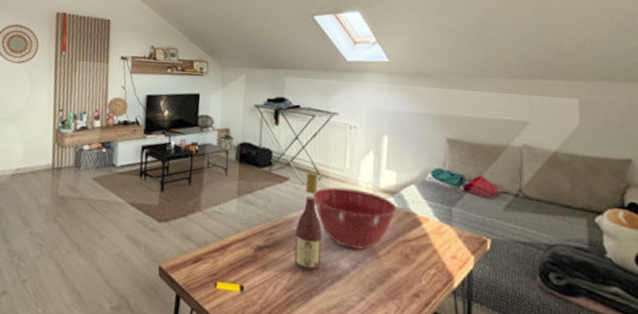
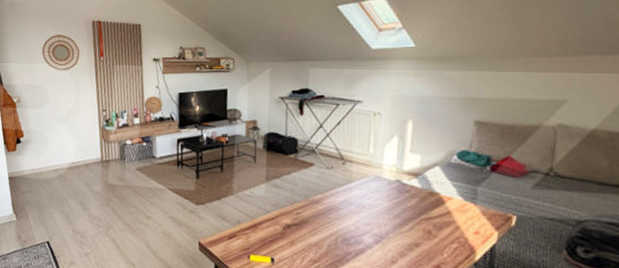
wine bottle: present [294,171,322,272] -> none [320,157,347,246]
mixing bowl: present [313,187,397,250] -> none [338,170,421,227]

